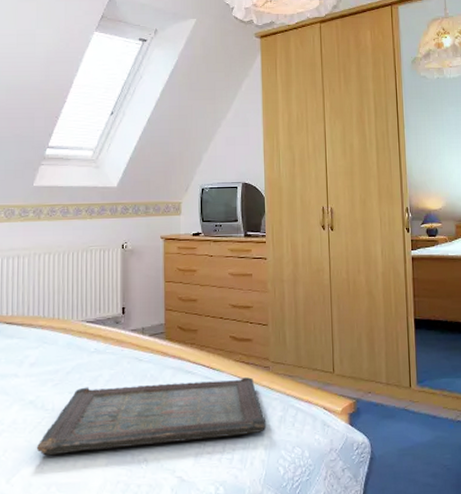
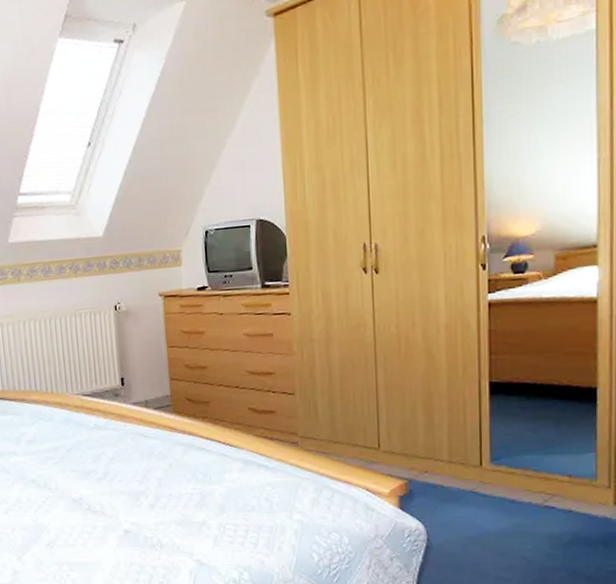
serving tray: present [36,377,267,456] -> none [43,454,296,535]

